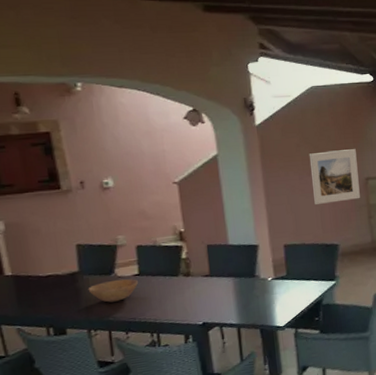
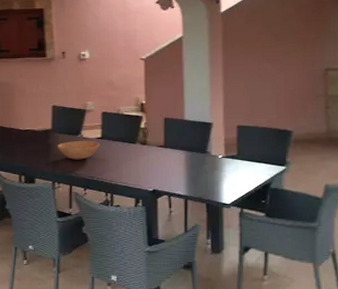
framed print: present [309,149,360,204] -> none [269,40,318,90]

